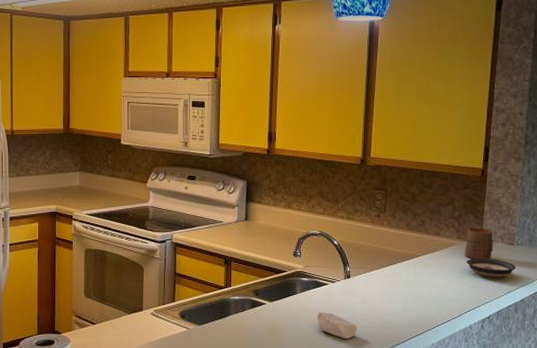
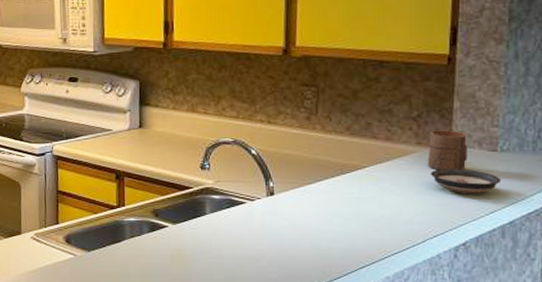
soap bar: present [317,312,358,339] -> none [233,236,286,269]

